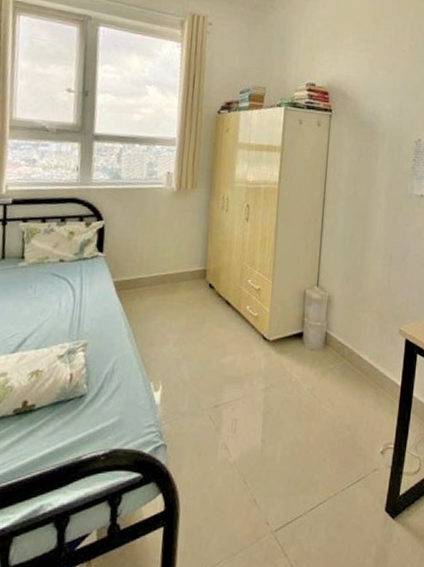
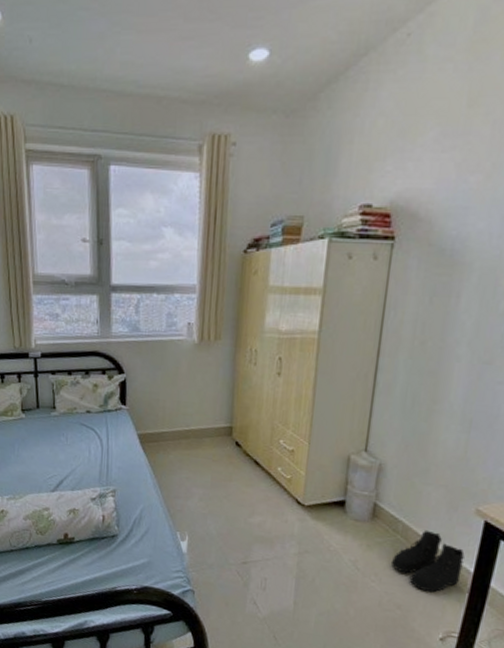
boots: none [340,352,394,409] -> present [390,529,465,593]

